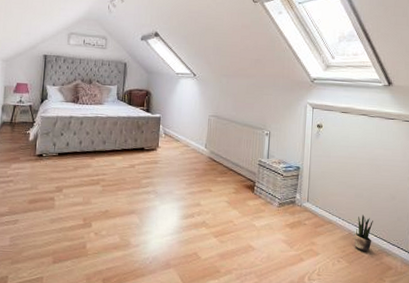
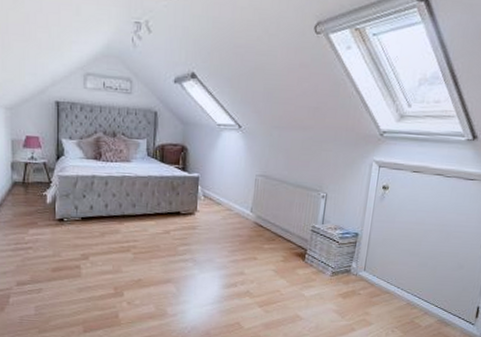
potted plant: present [354,214,373,251] -> none [411,284,435,321]

